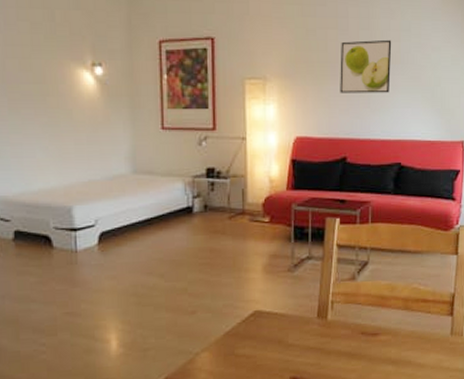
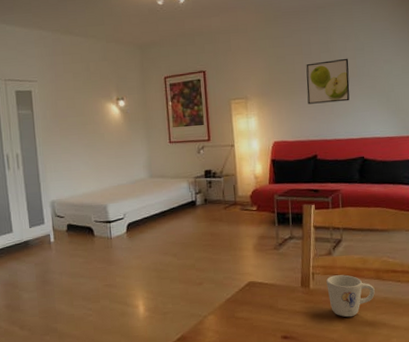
mug: none [347,304,401,355] -> present [326,275,375,318]

